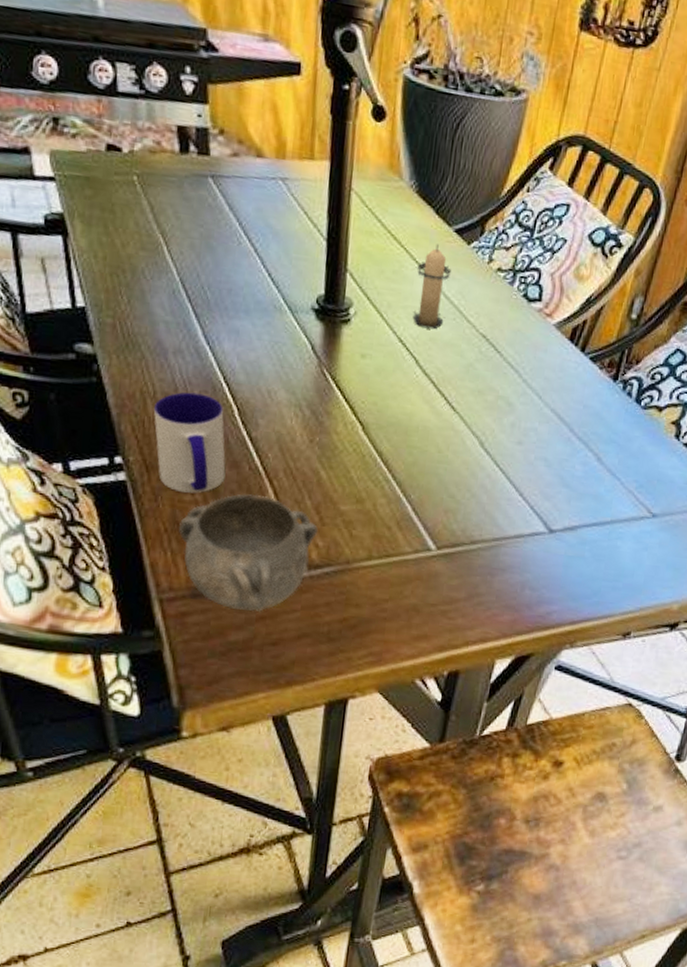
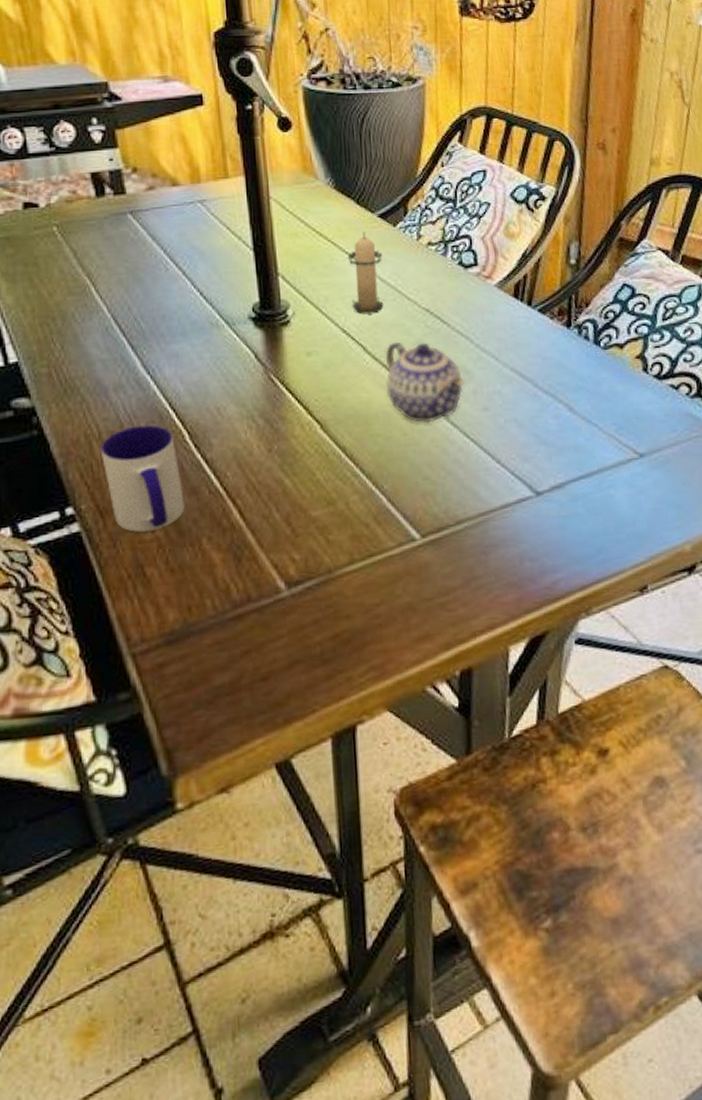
decorative bowl: present [179,493,319,613] -> none [143,517,293,649]
teapot: none [430,361,505,446] -> present [385,341,464,424]

